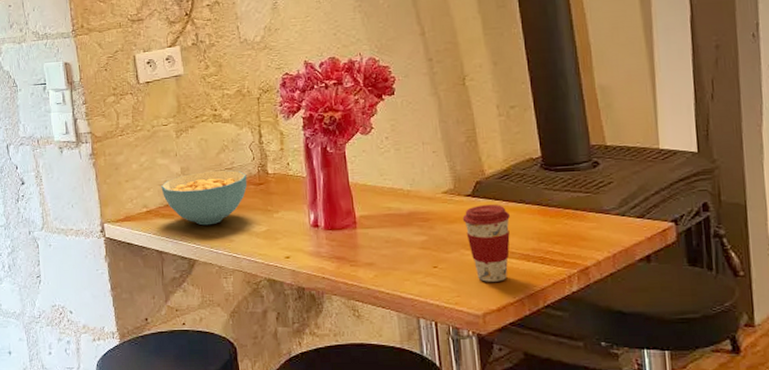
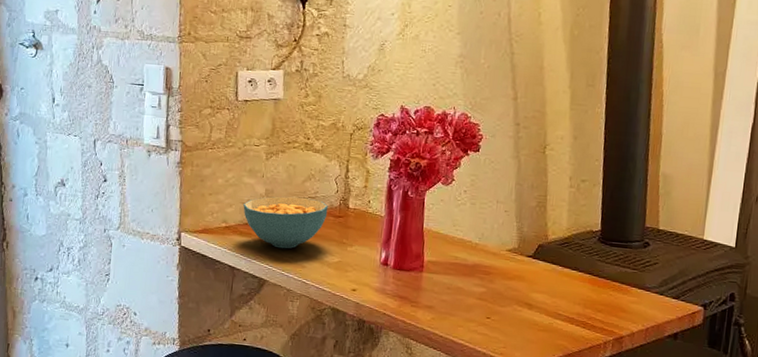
coffee cup: present [462,204,510,282] -> none [520,267,563,339]

